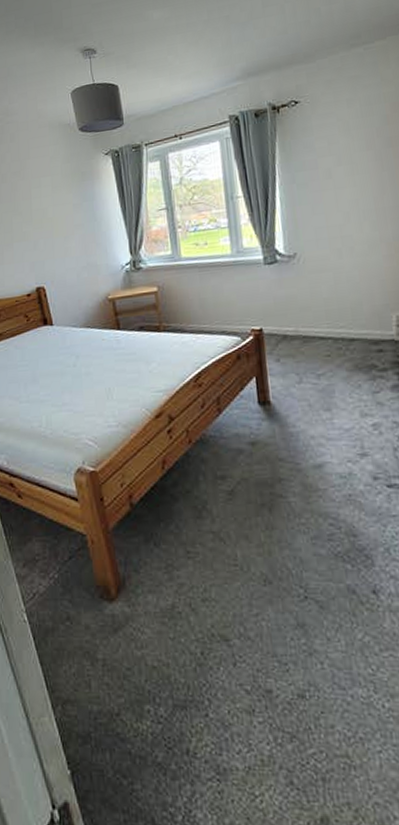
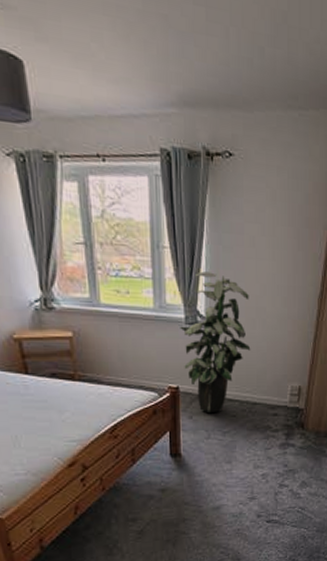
indoor plant: none [259,210,340,355] -> present [180,271,251,414]

